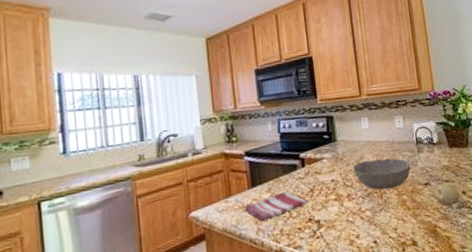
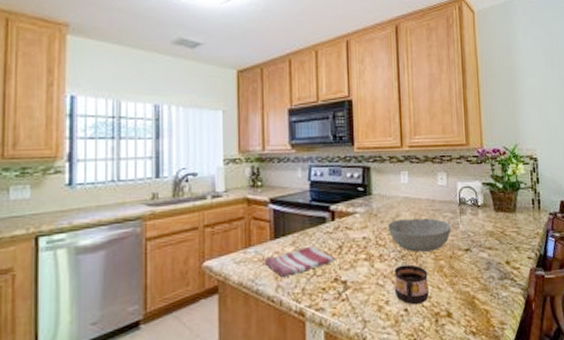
cup: none [361,201,395,237] -> present [393,264,429,305]
fruit: present [434,183,459,206] -> none [475,251,502,276]

